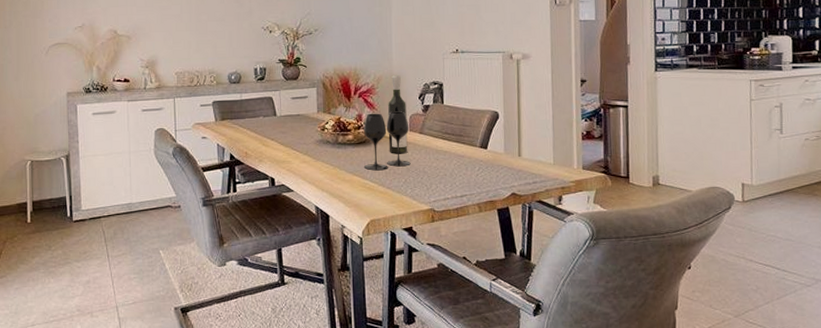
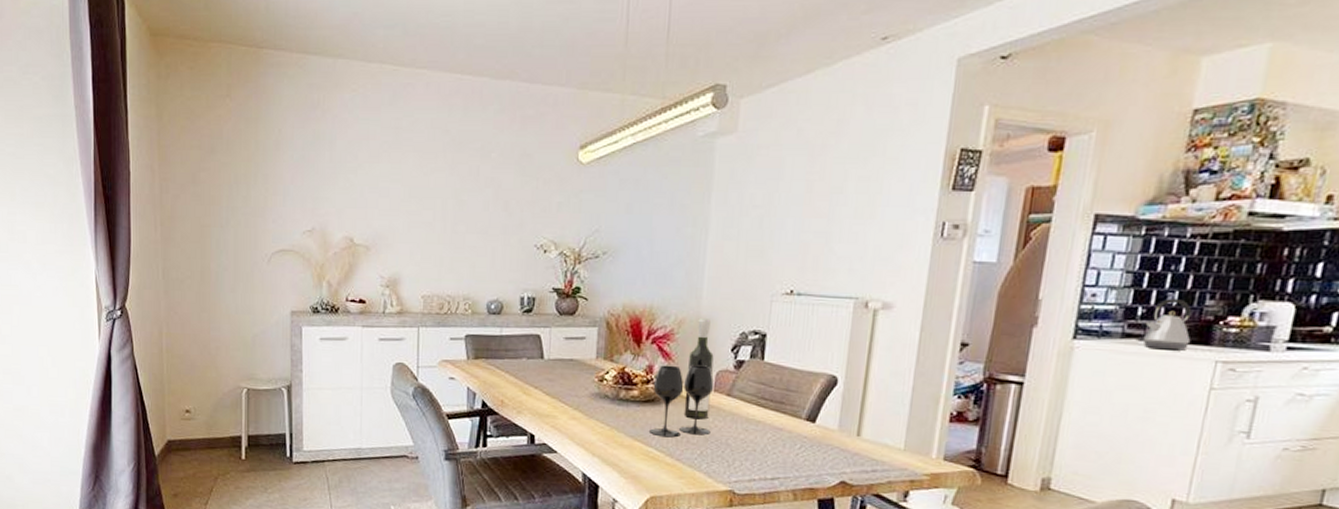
kettle: none [700,38,732,75] -> present [1143,299,1192,351]

